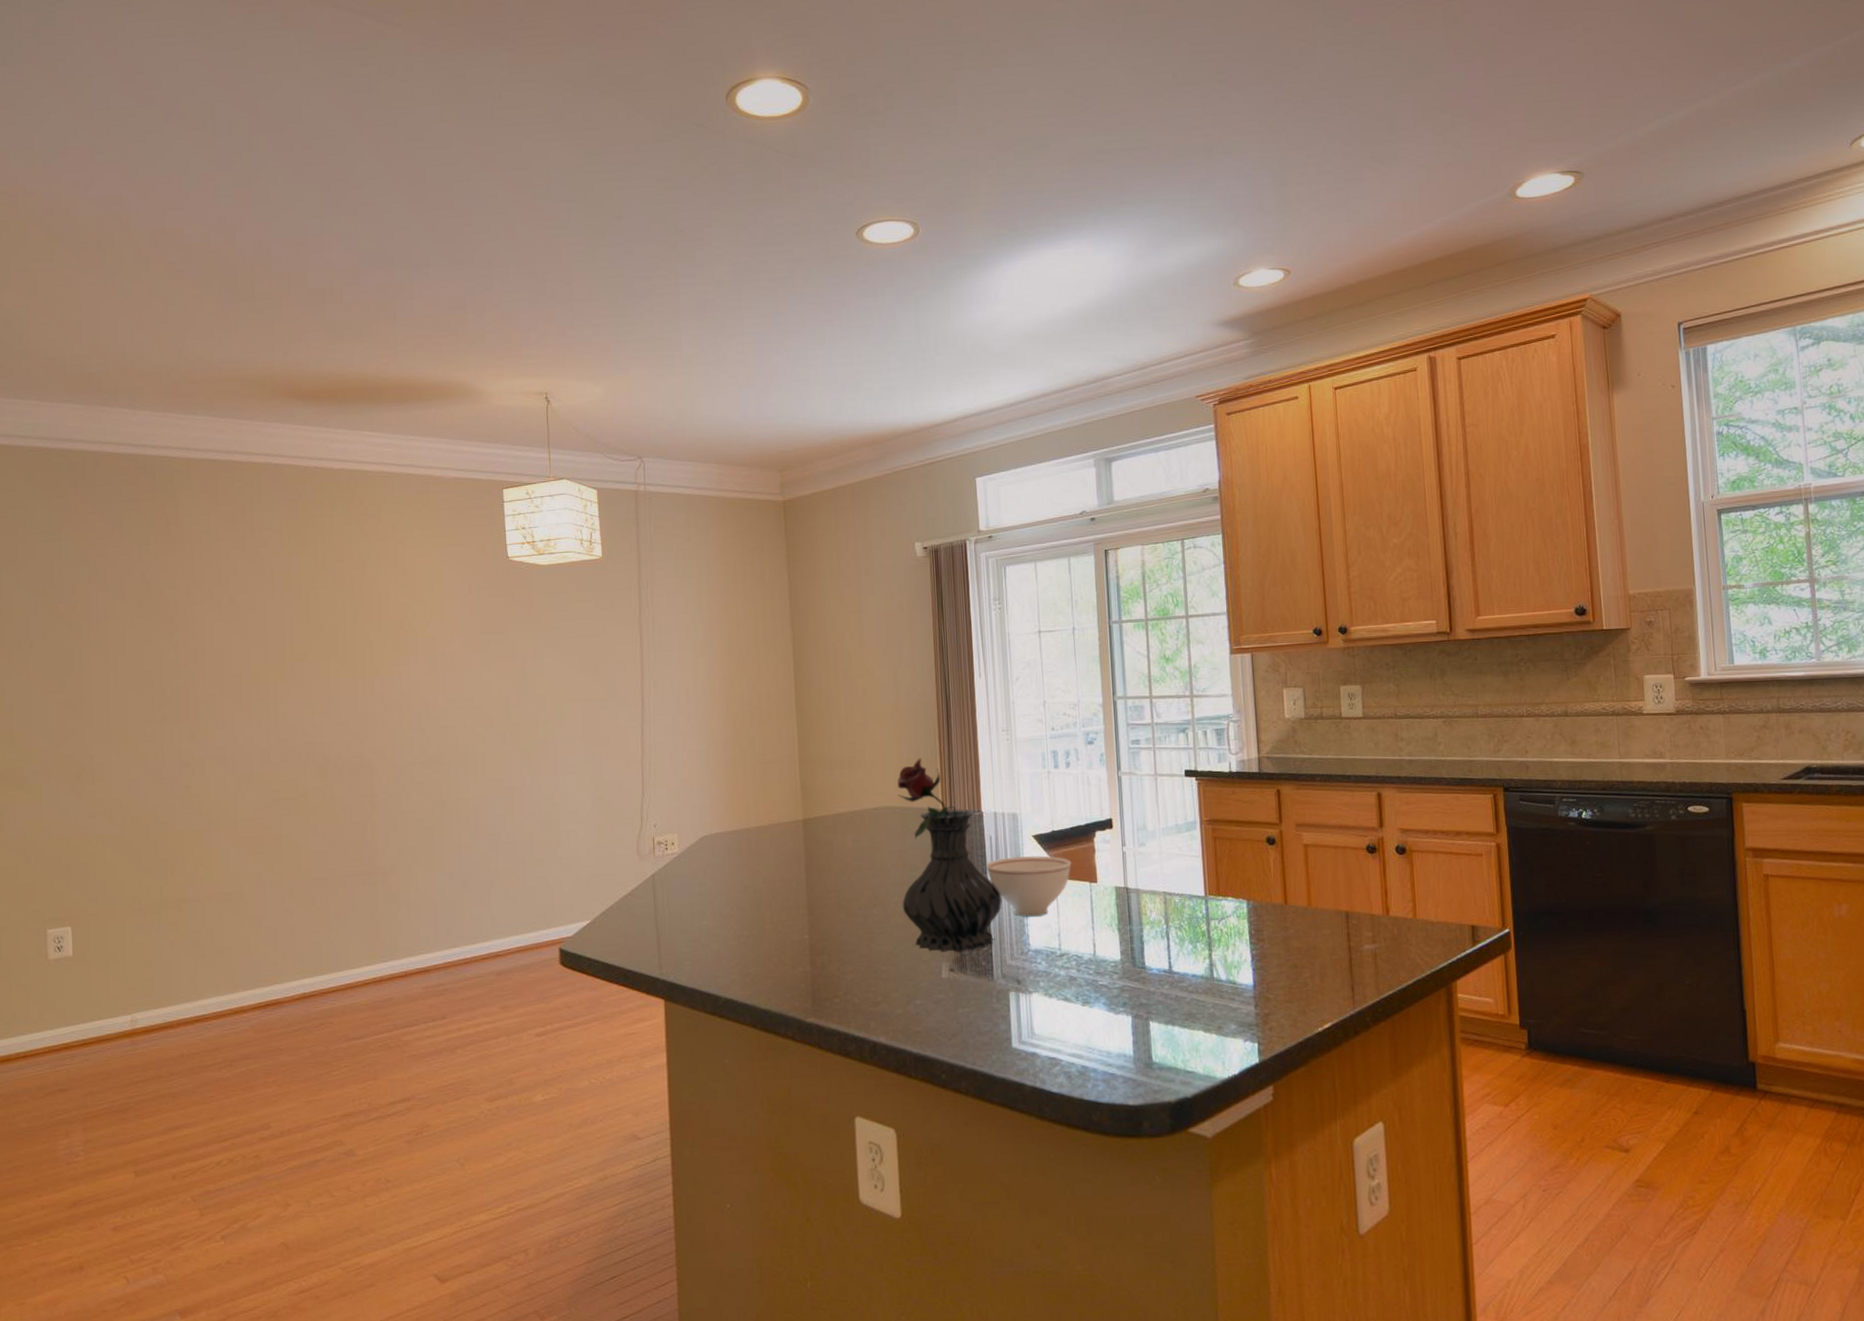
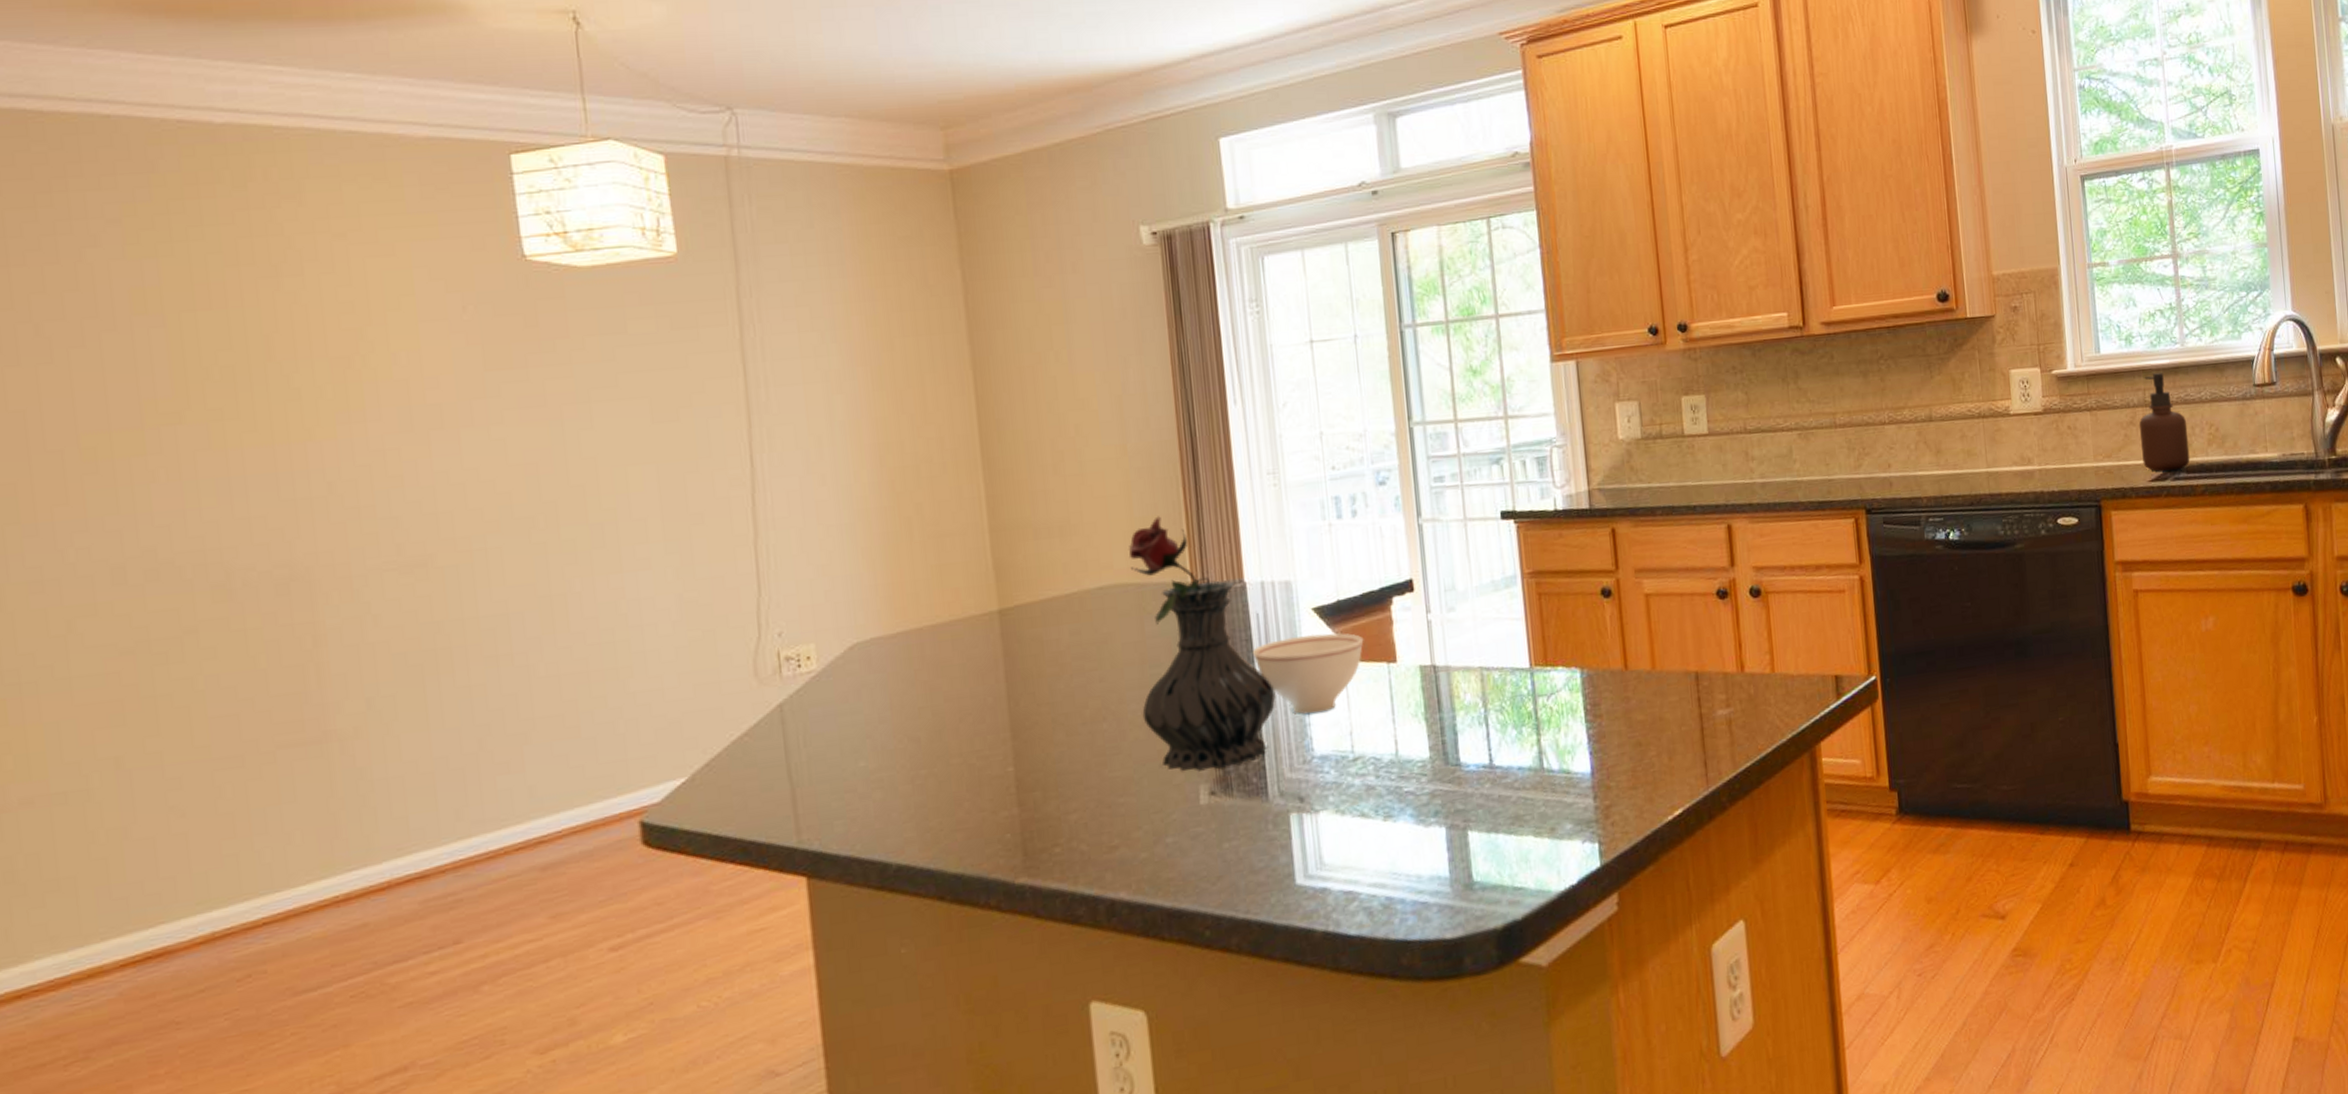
soap dispenser: none [1772,683,1825,771] -> present [2139,373,2190,472]

